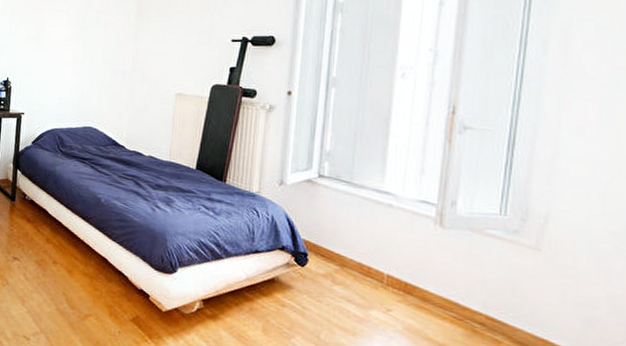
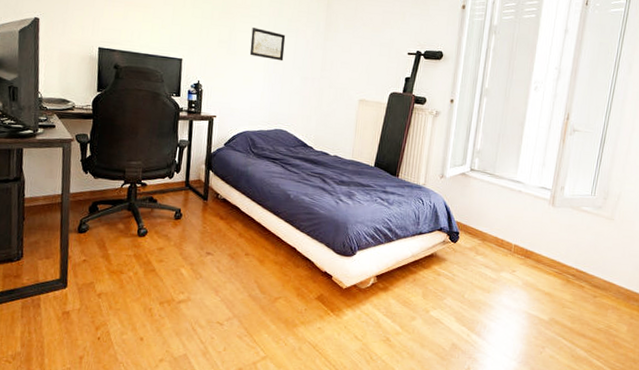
wall art: none [57,22,95,55] -> present [249,28,286,61]

